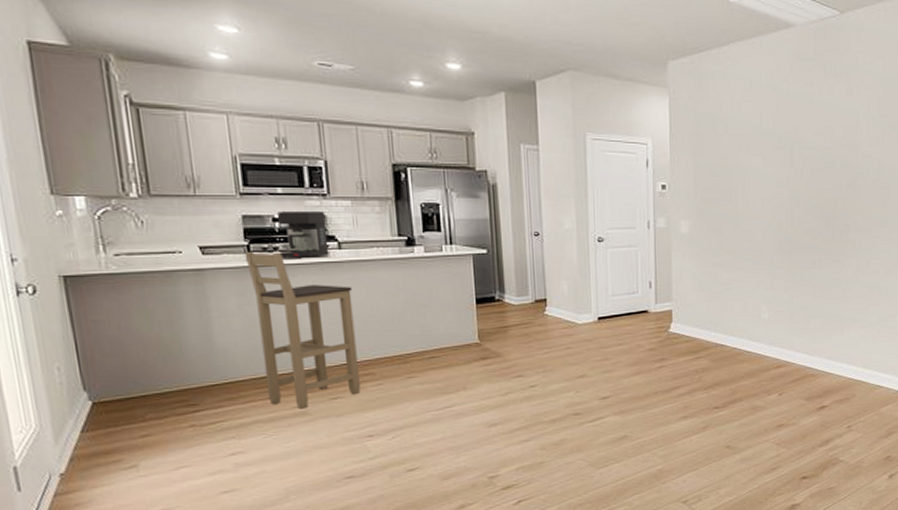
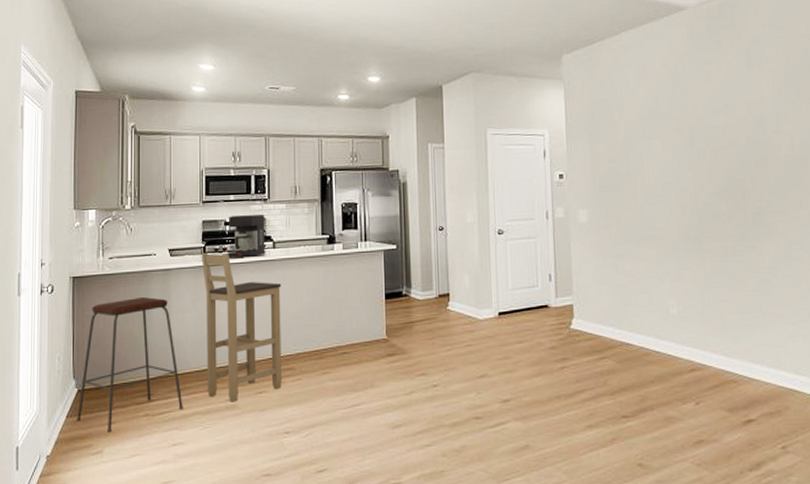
bar stool: none [95,300,240,446] -> present [76,297,183,433]

